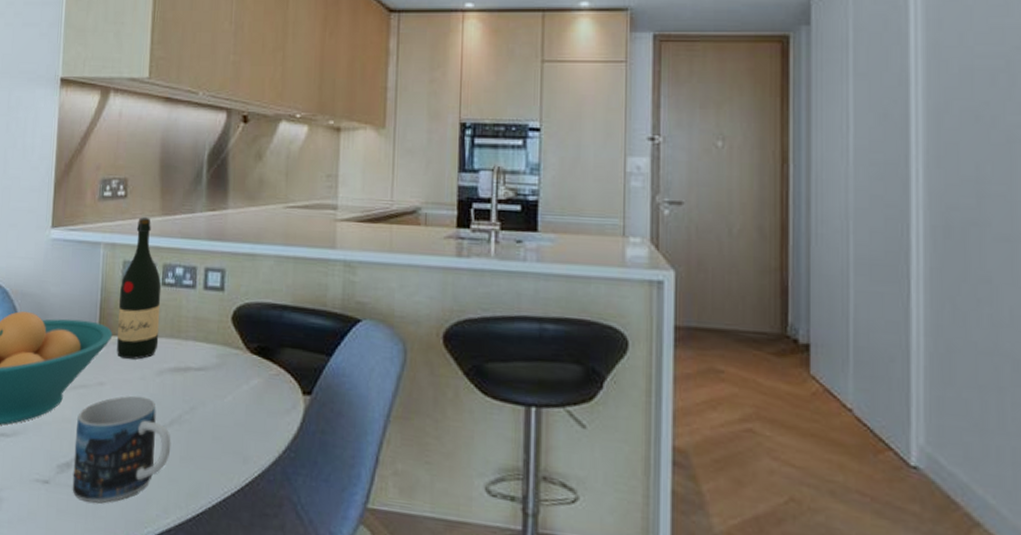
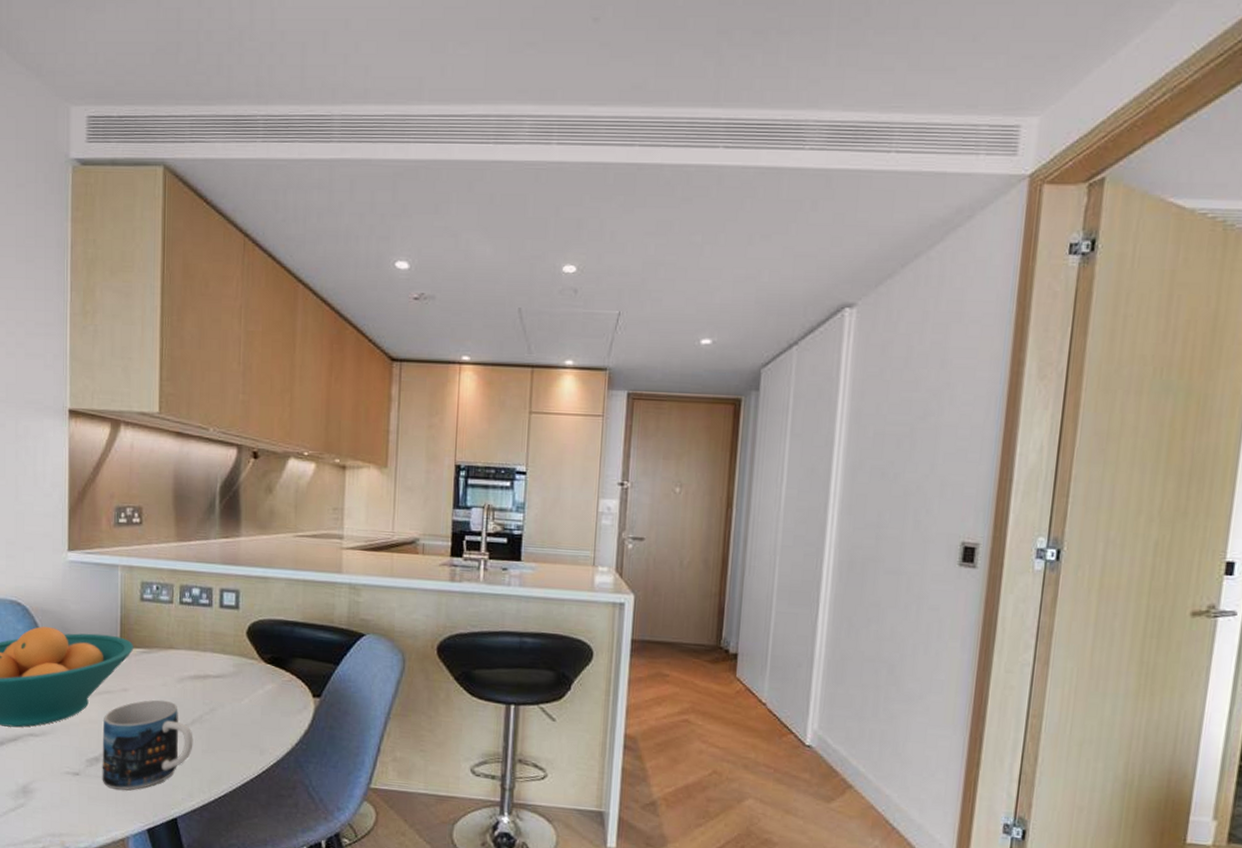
wine bottle: present [117,216,162,360] -> none [139,542,179,669]

